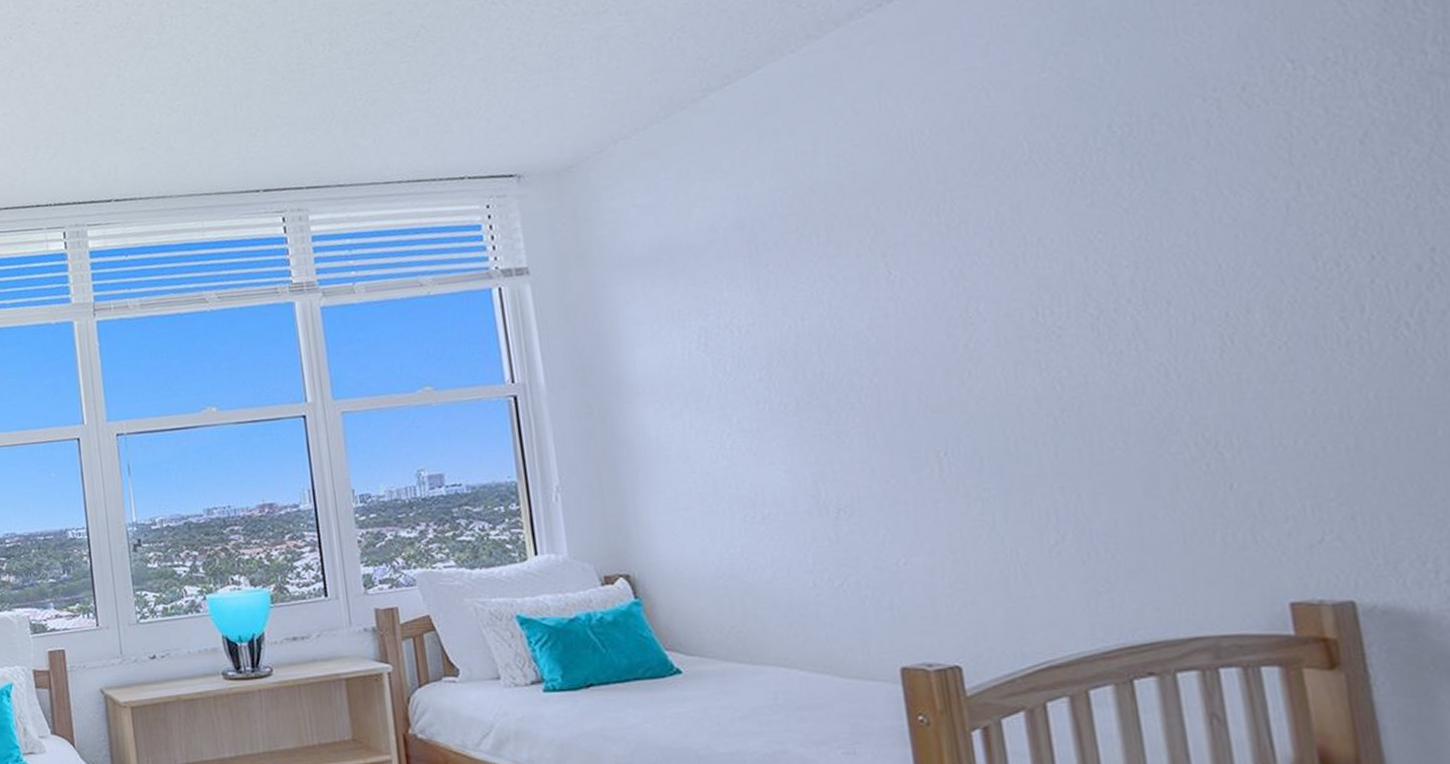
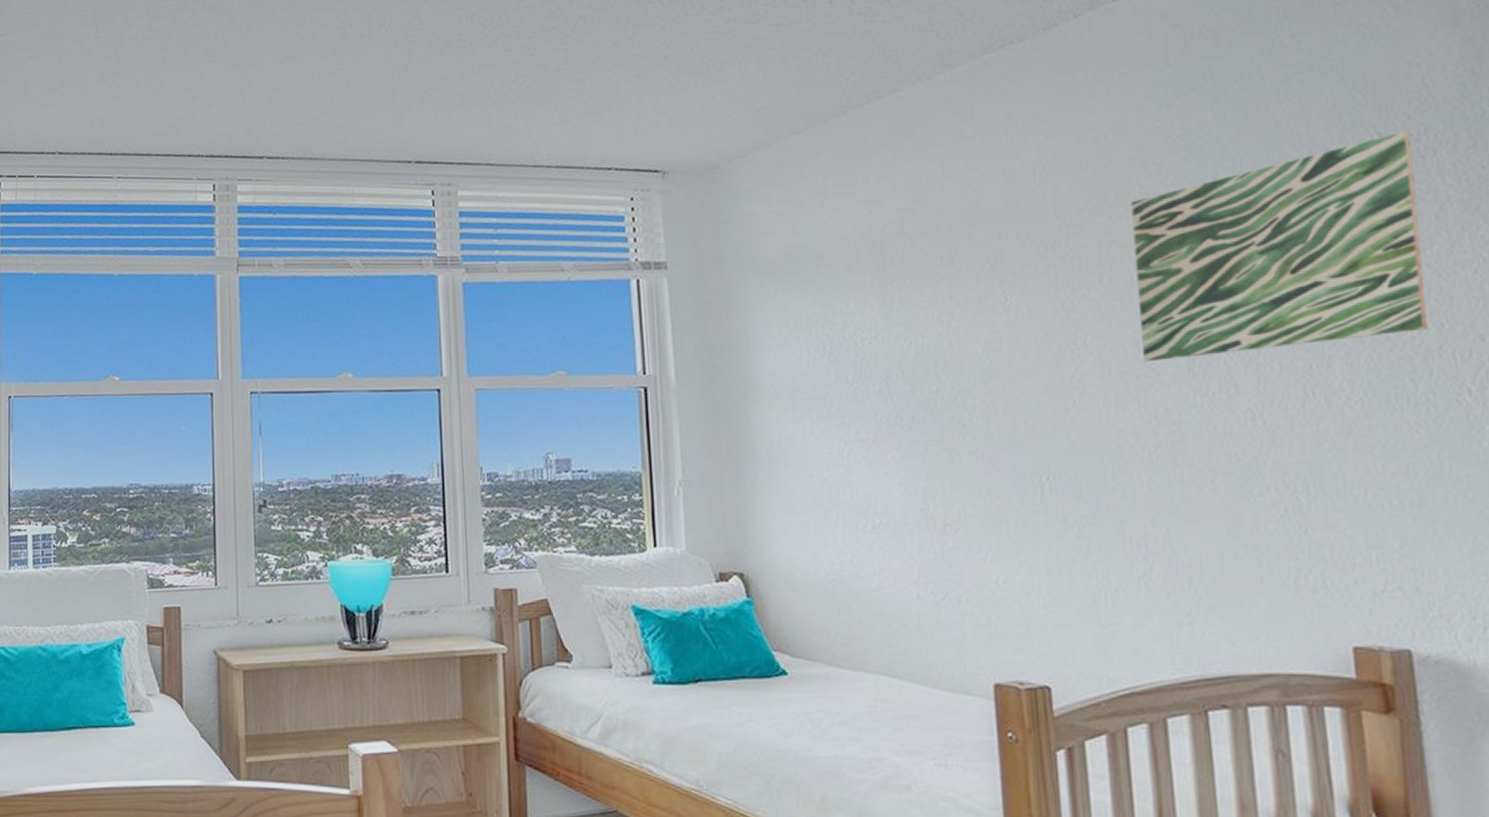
wall art: none [1019,54,1357,325] -> present [1131,131,1428,362]

